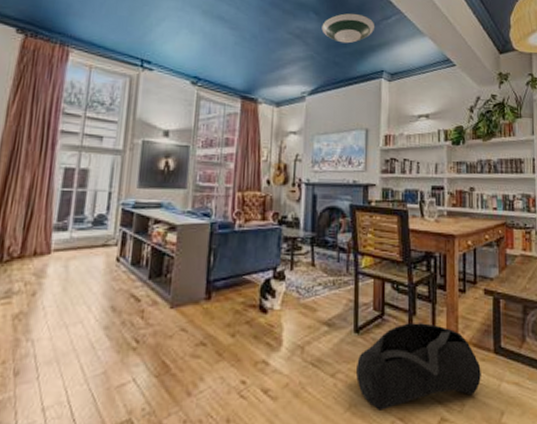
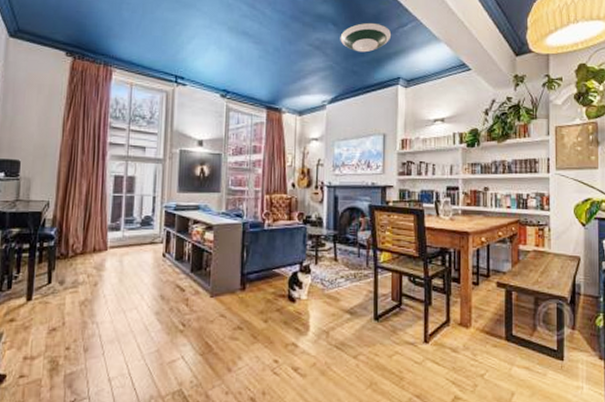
bag: present [355,323,481,411] -> none [375,312,493,388]

